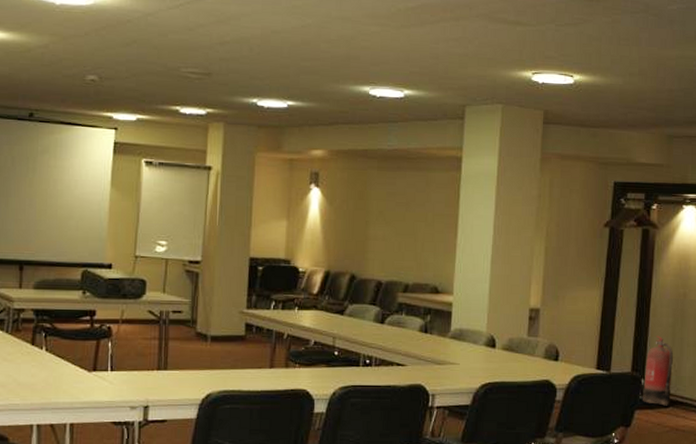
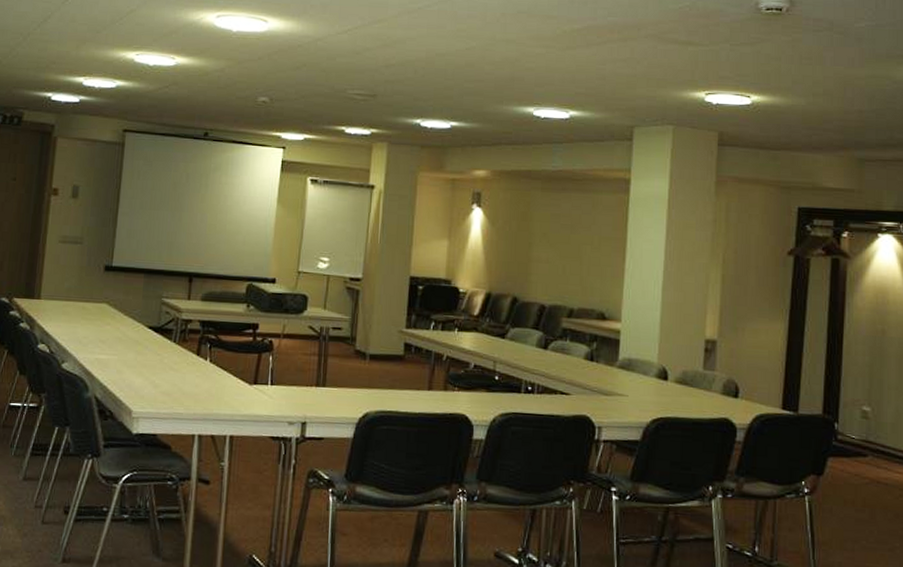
fire extinguisher: present [643,336,673,406] -> none [837,375,871,455]

